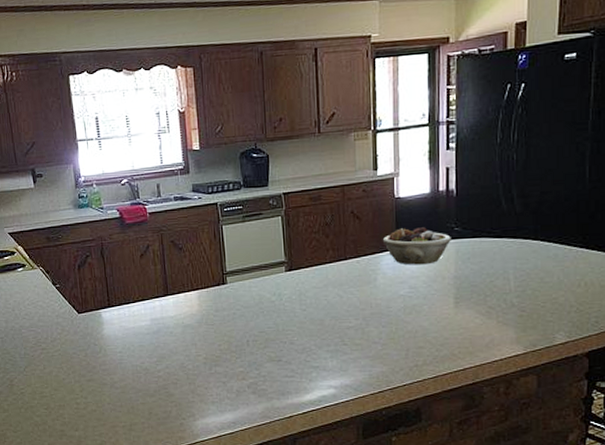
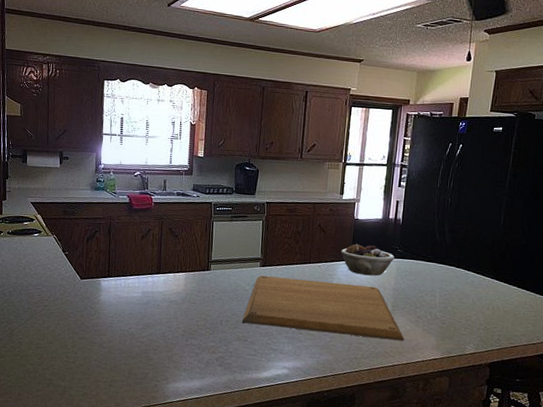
chopping board: none [272,278,474,341] -> present [242,276,404,341]

